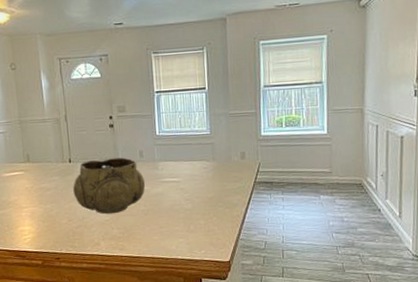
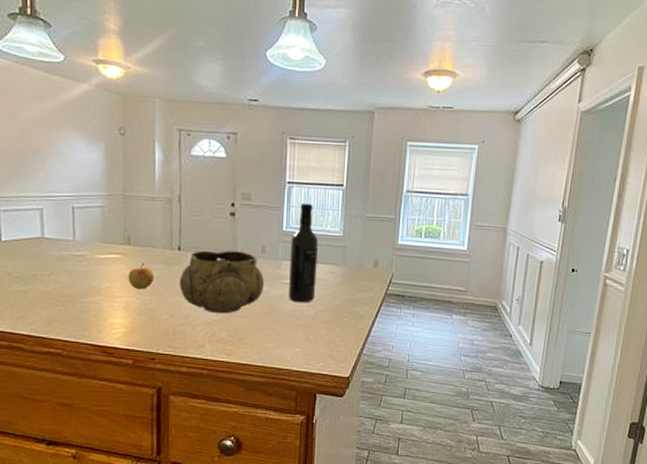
apple: none [30,176,52,200] -> present [128,262,155,290]
wine bottle: none [164,108,192,197] -> present [289,202,318,302]

